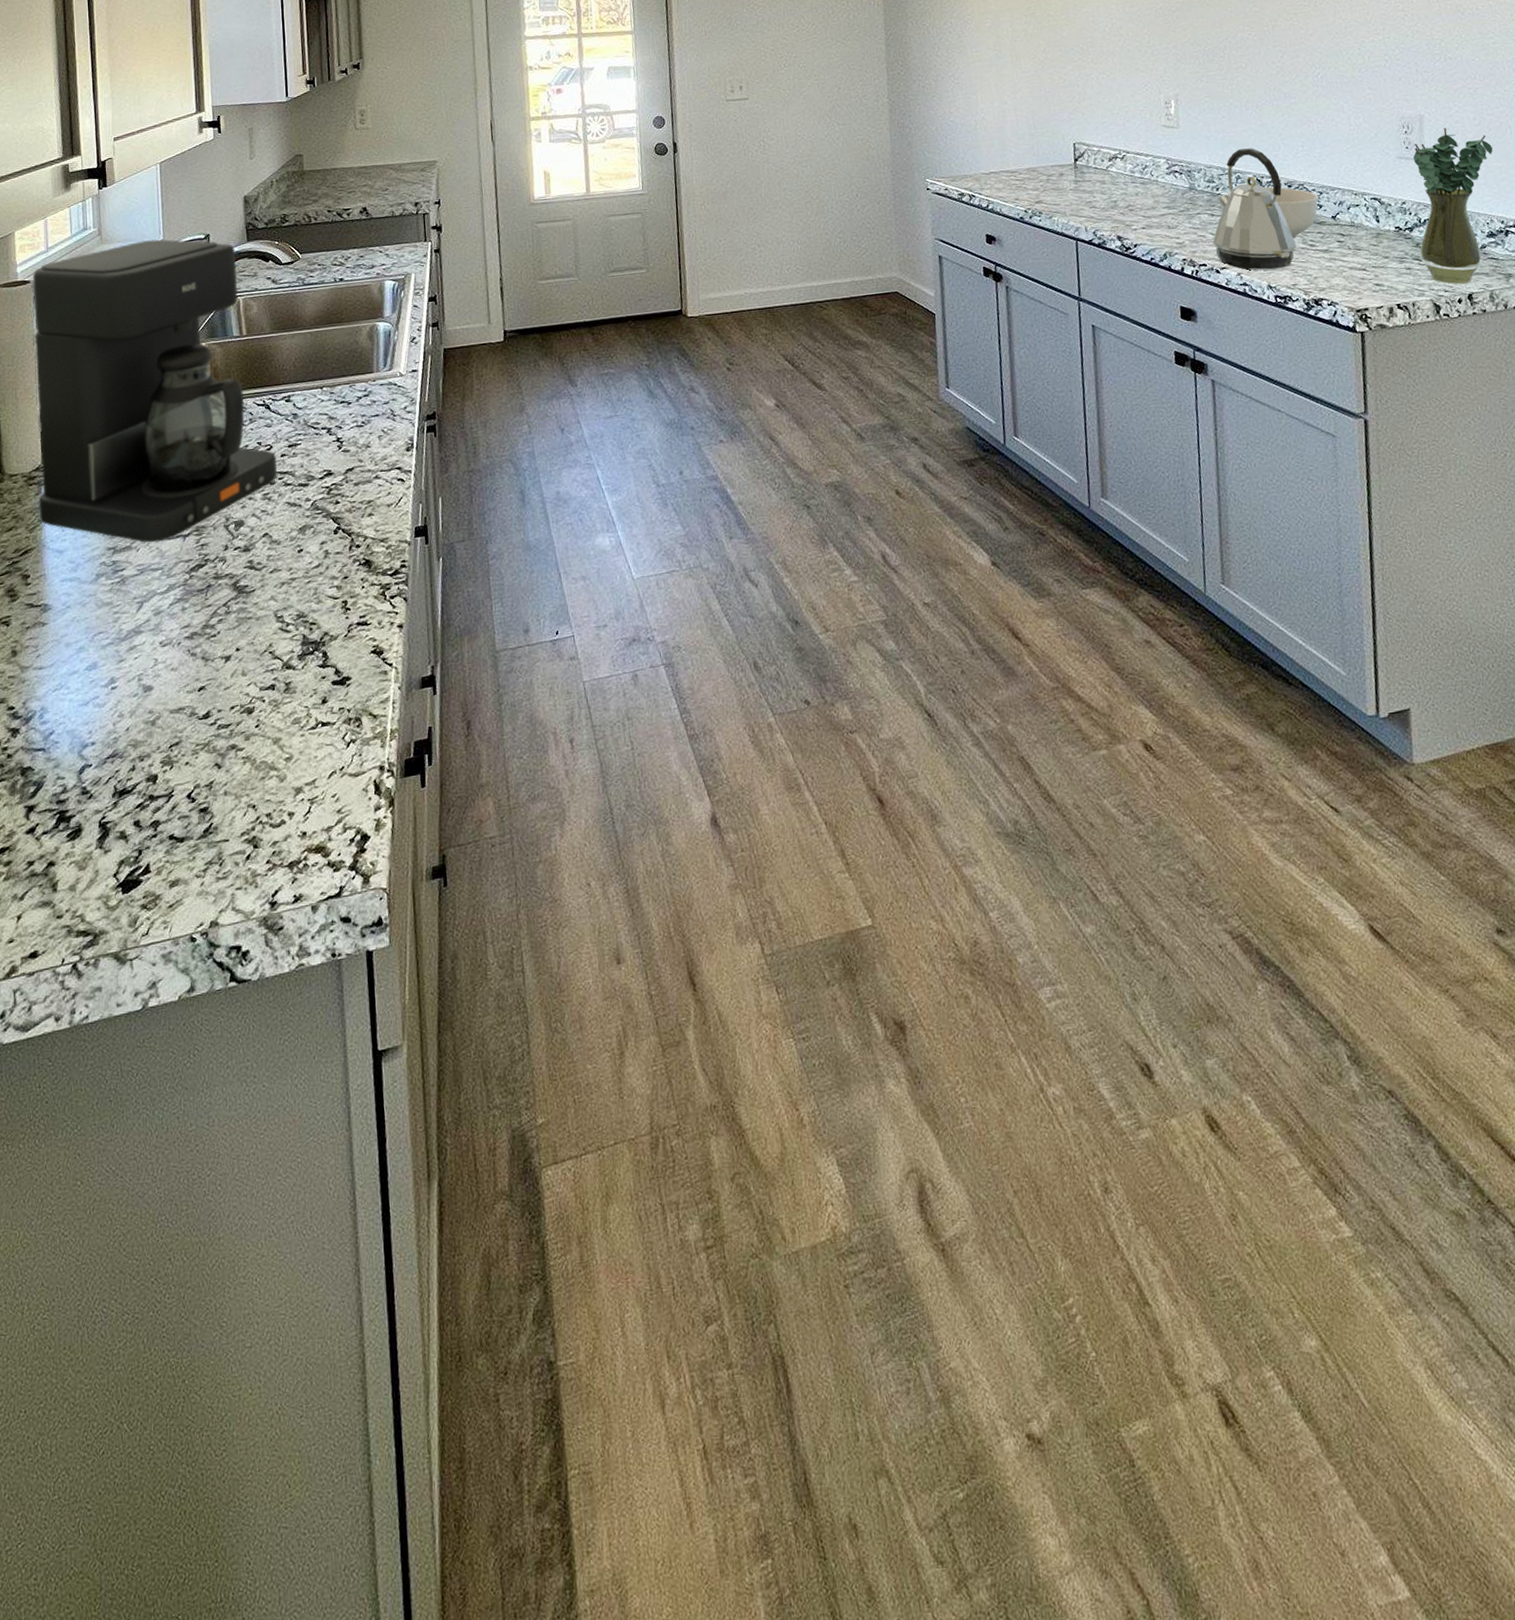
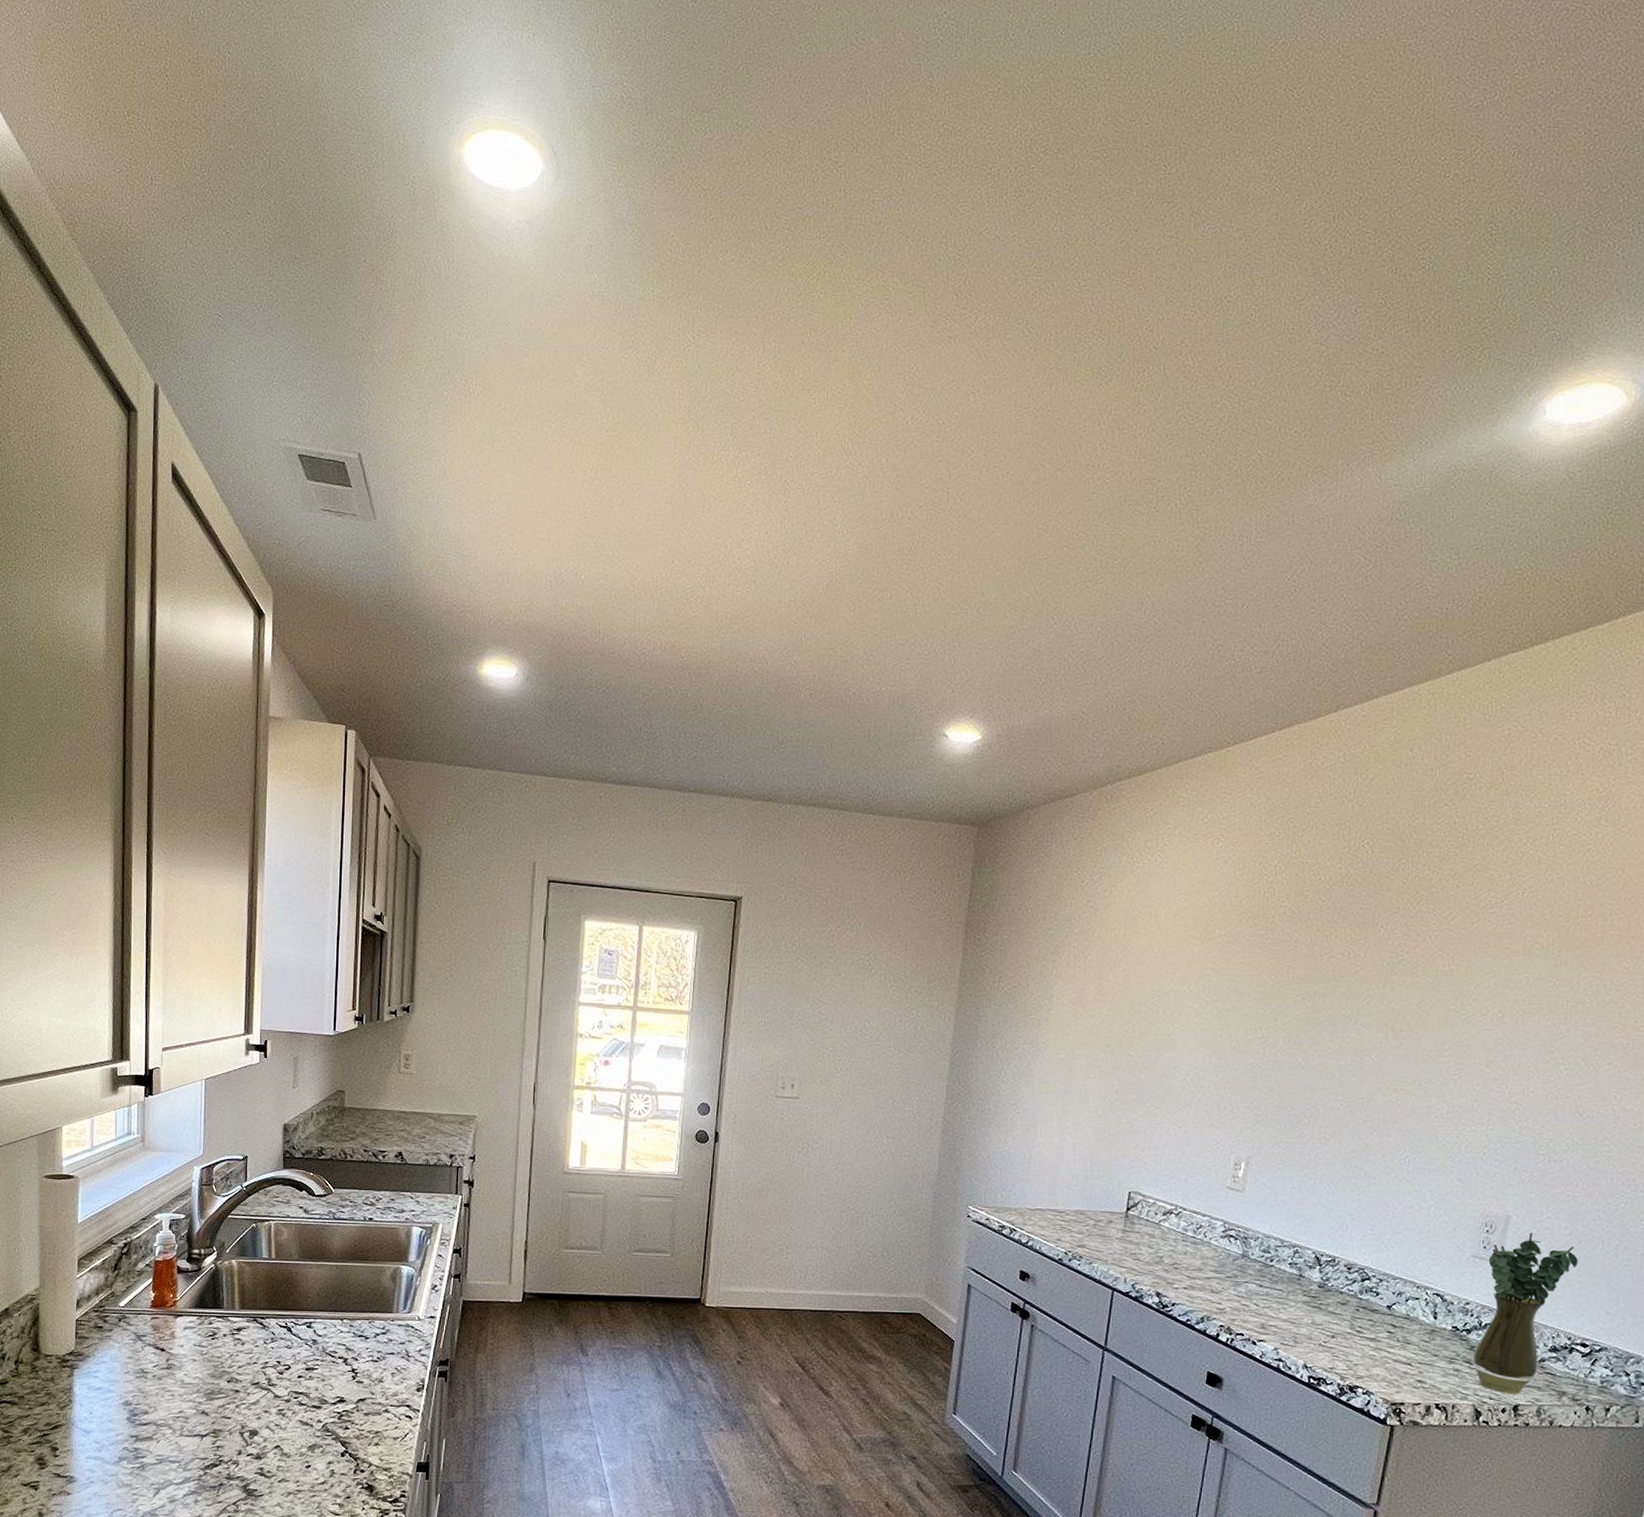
coffee maker: present [32,238,277,543] -> none [70,1153,293,1437]
kettle: present [1212,148,1297,271] -> none [1255,1223,1343,1351]
bowl: present [1228,186,1319,239] -> none [1282,1264,1377,1322]

